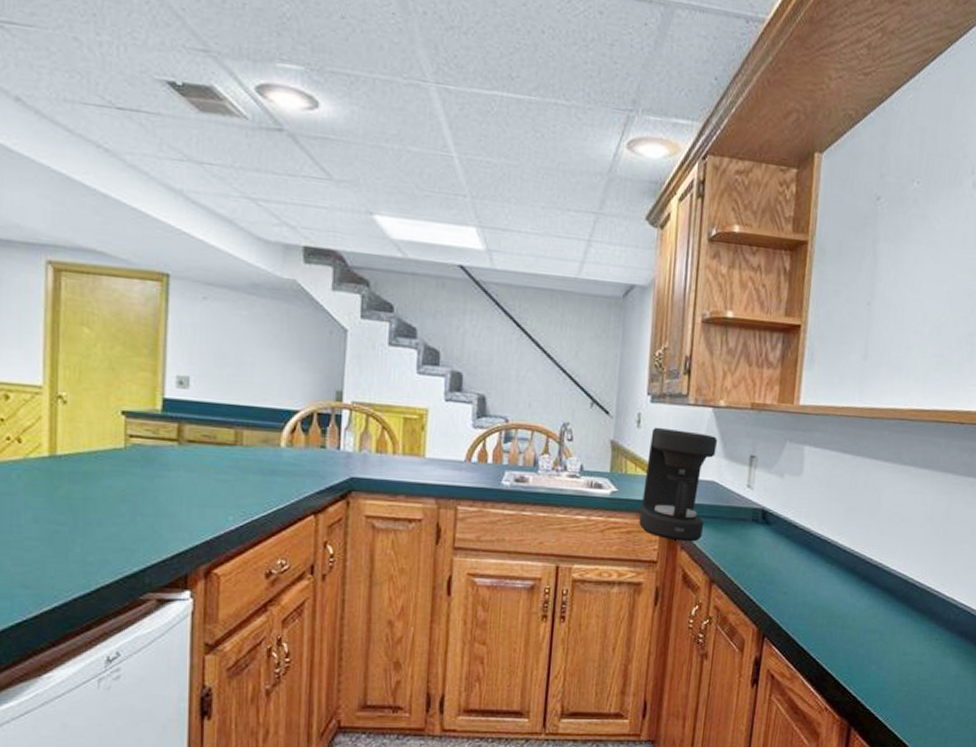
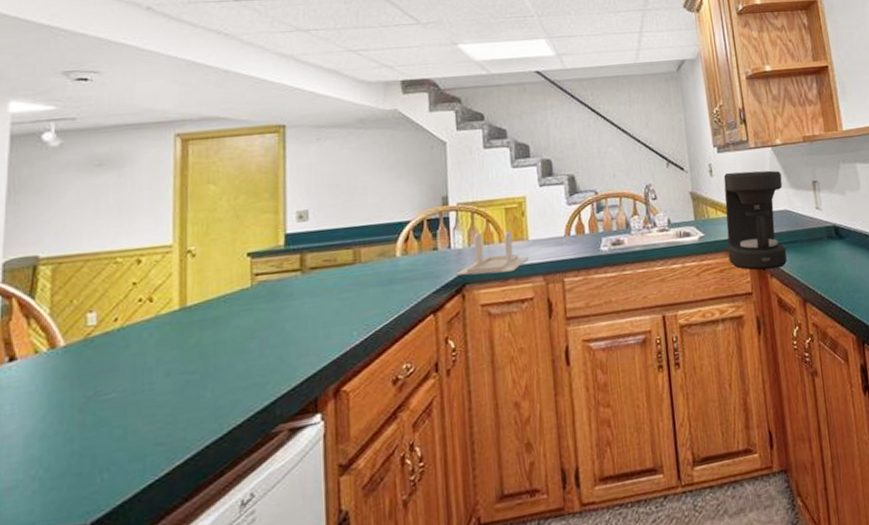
napkin holder: none [343,438,422,487] -> present [456,231,528,276]

